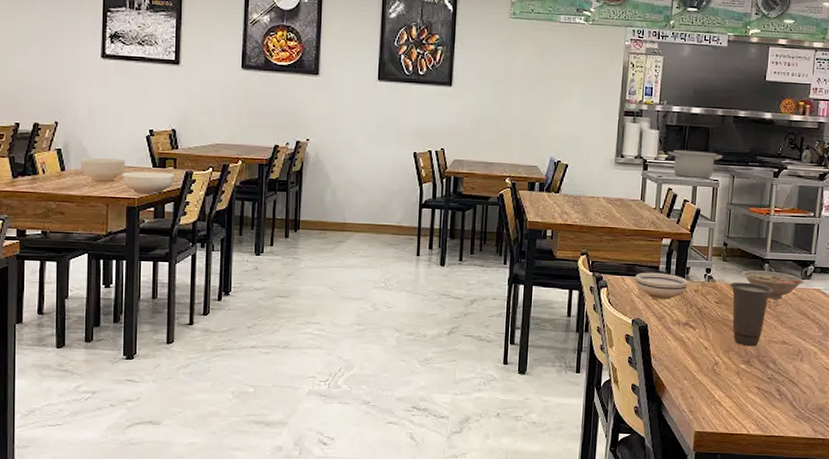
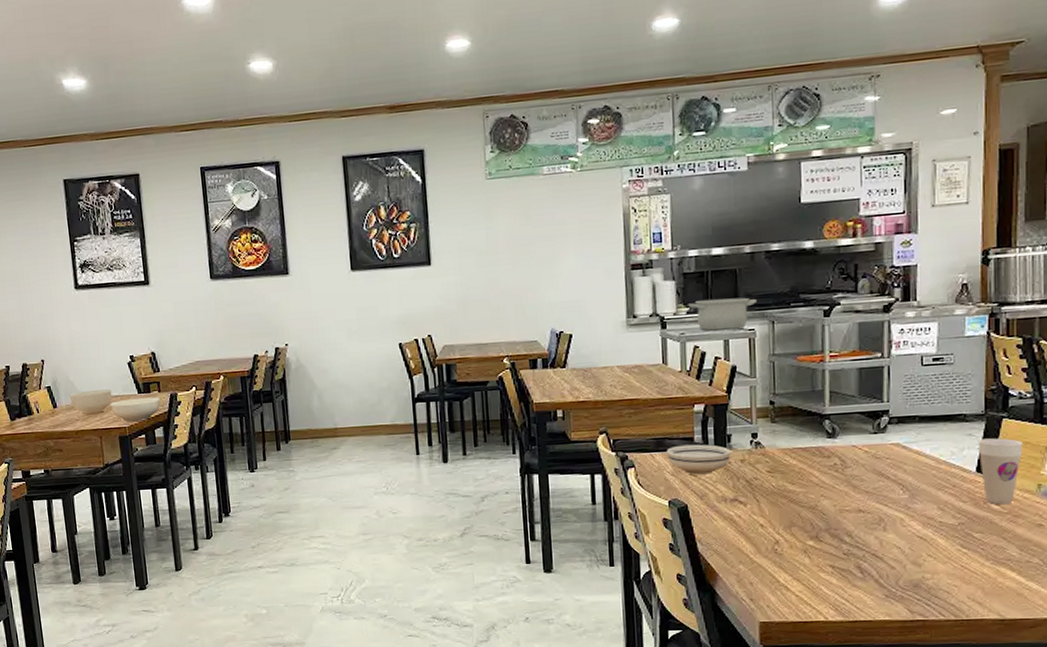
cup: present [730,282,773,347] -> none [784,444,839,519]
soup bowl: present [742,270,804,299] -> none [797,428,878,461]

